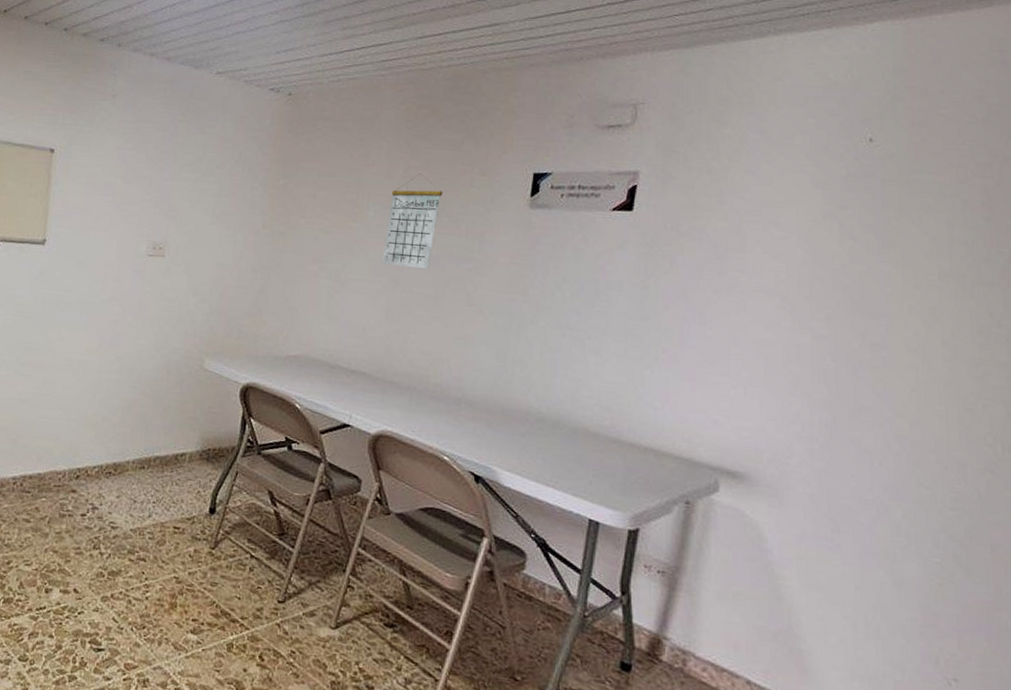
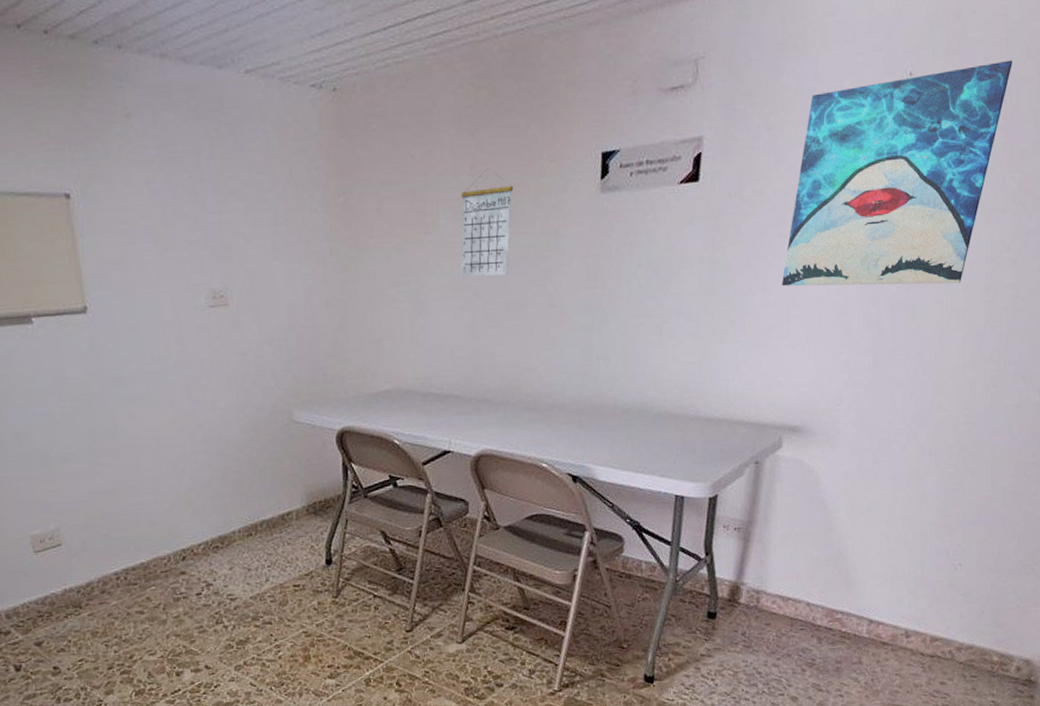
wall art: none [721,139,992,352] -> present [781,60,1012,287]

